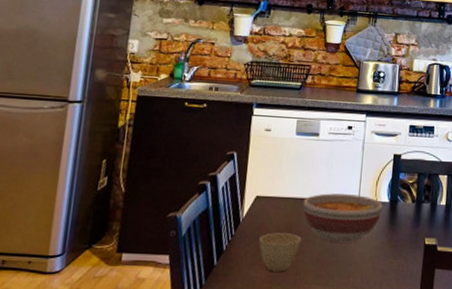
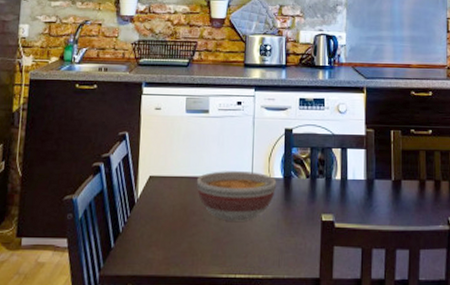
cup: present [259,233,300,272] -> none [155,213,196,253]

